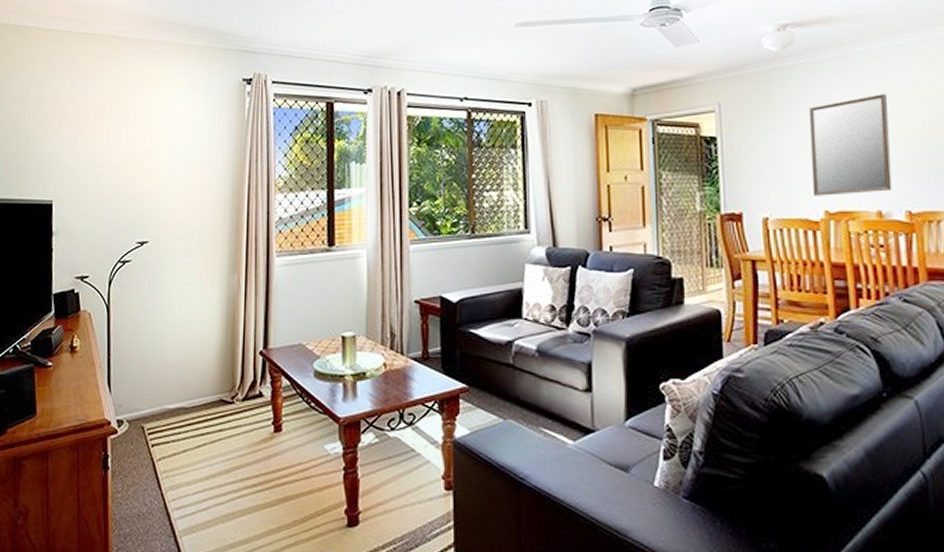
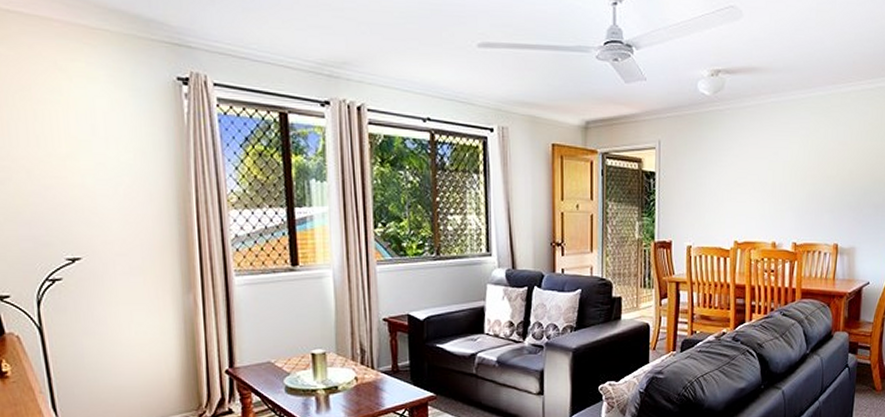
home mirror: present [809,93,892,196] -> none [726,141,789,228]

